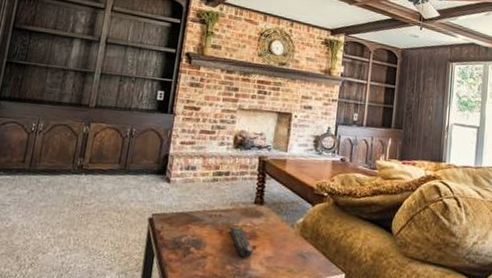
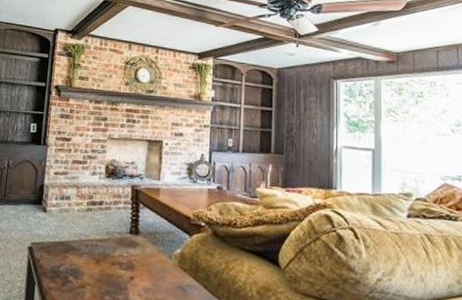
remote control: present [229,226,253,257] -> none [105,256,130,288]

